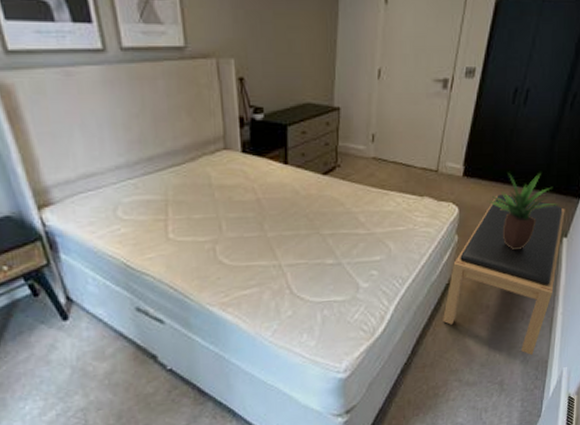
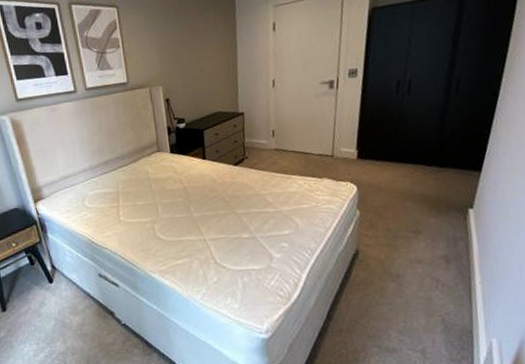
bench: present [443,194,565,356] -> none [354,172,467,325]
potted plant: present [487,172,560,249] -> none [383,150,460,221]

